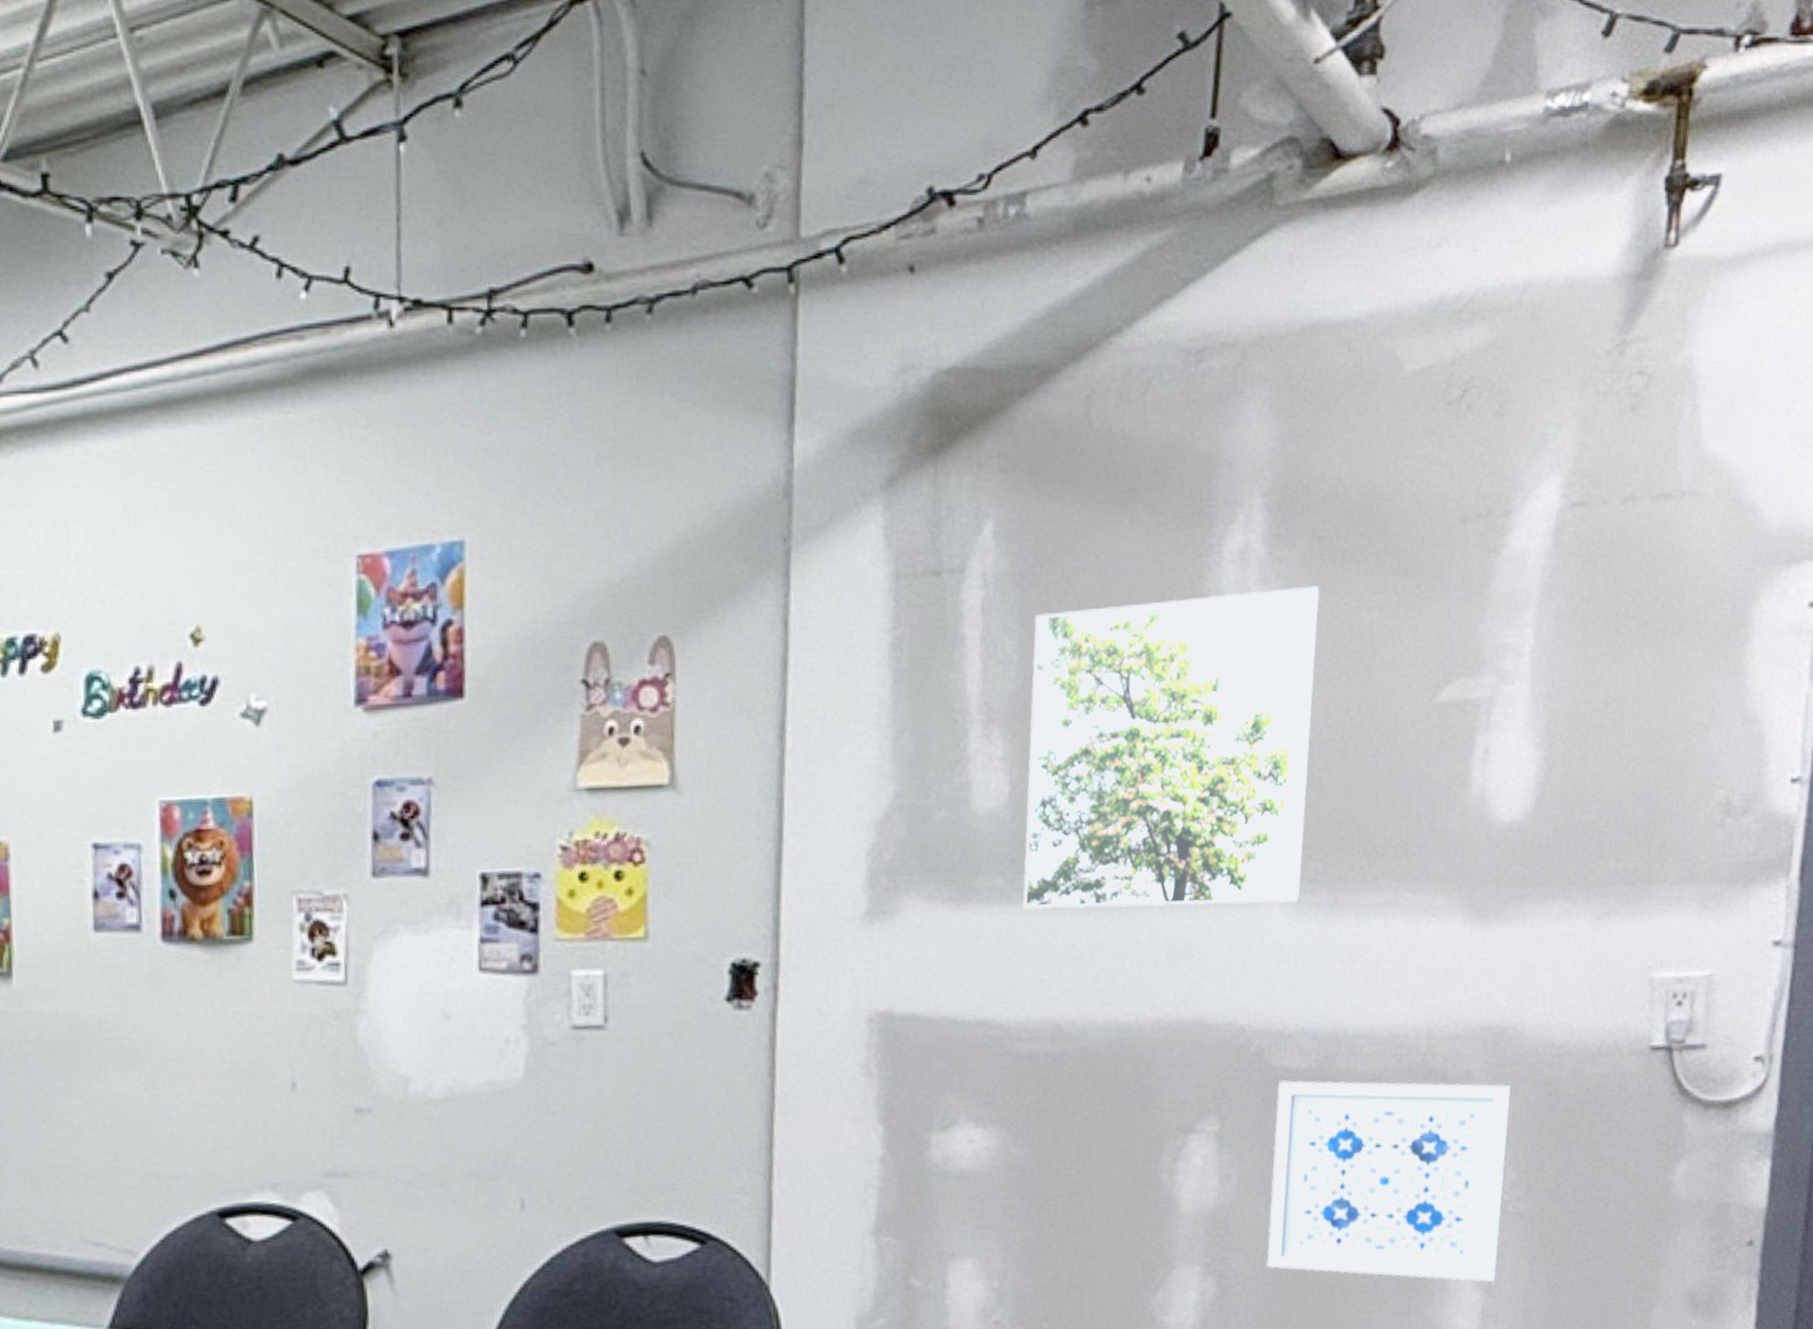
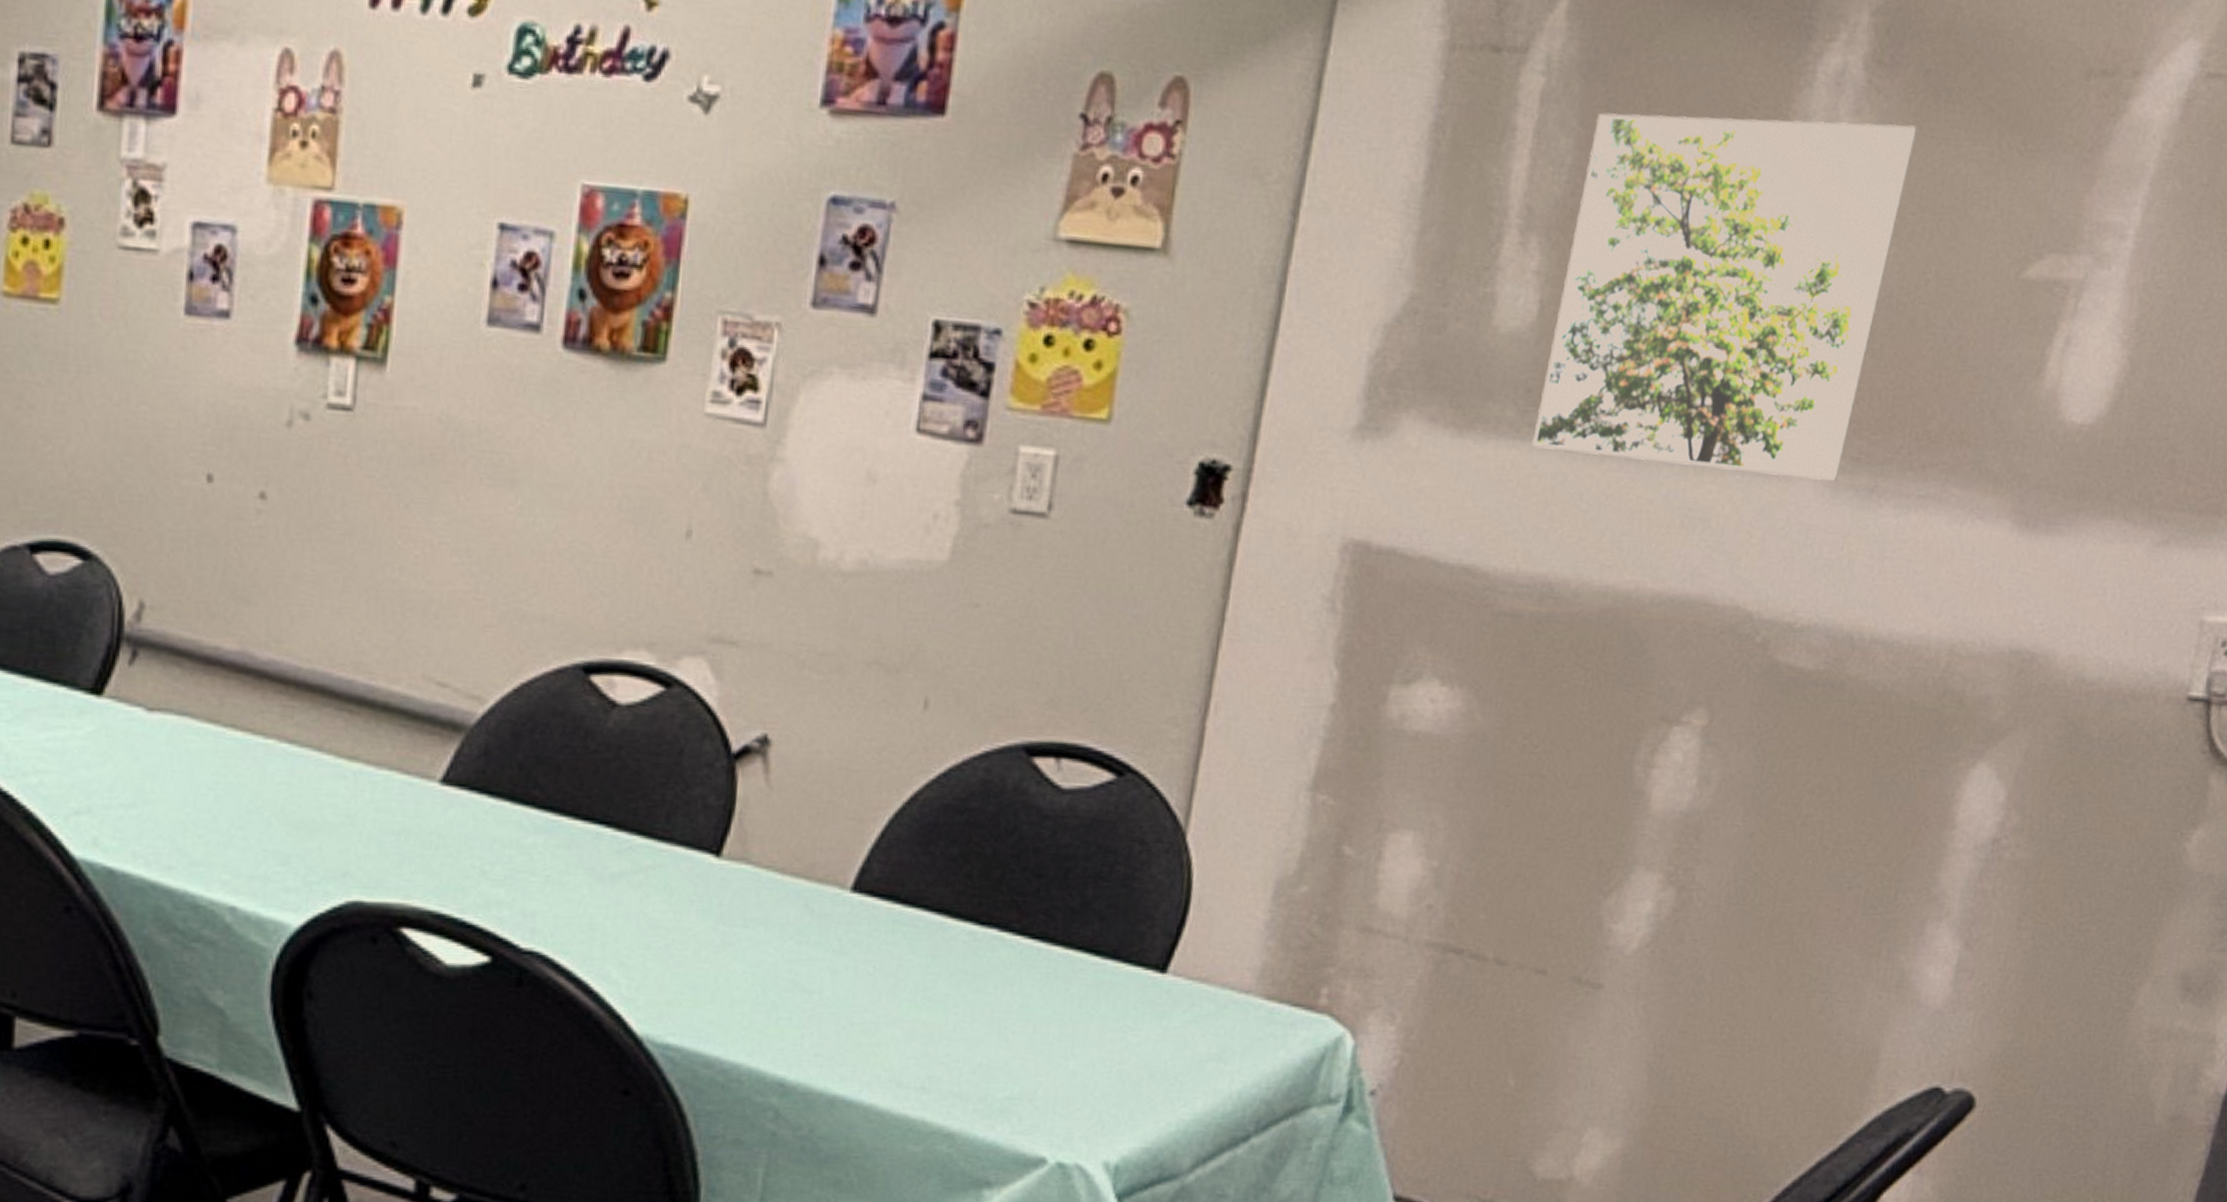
wall art: present [1267,1079,1512,1283] -> none [1733,678,2032,935]

